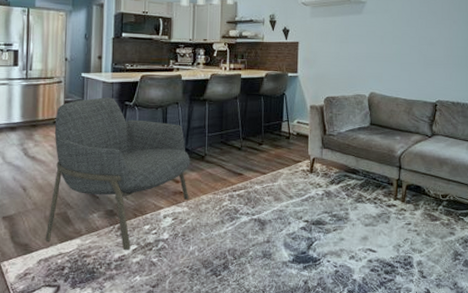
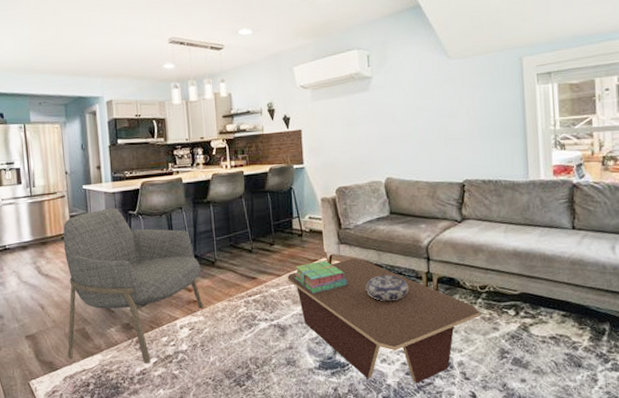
coffee table: none [272,162,440,280] -> present [287,258,481,384]
stack of books: none [278,162,326,192] -> present [294,260,347,293]
decorative bowl: none [343,179,380,204] -> present [366,275,408,302]

